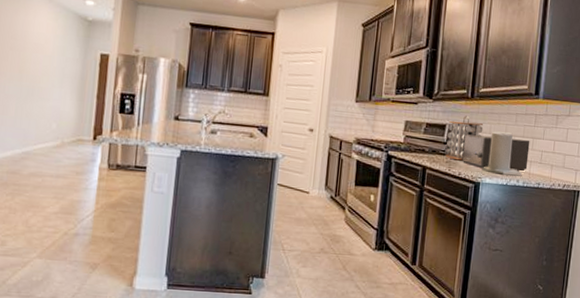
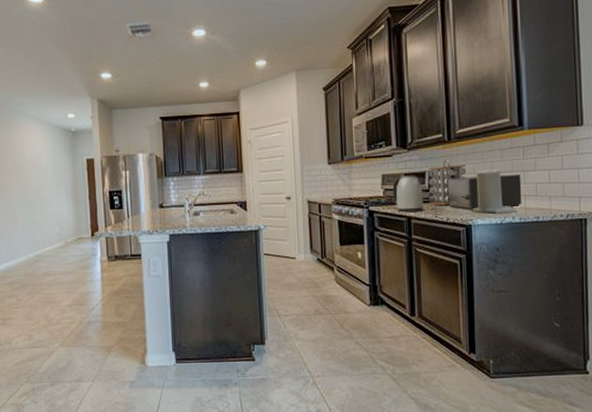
kettle: none [412,124,441,163] -> present [392,174,424,213]

